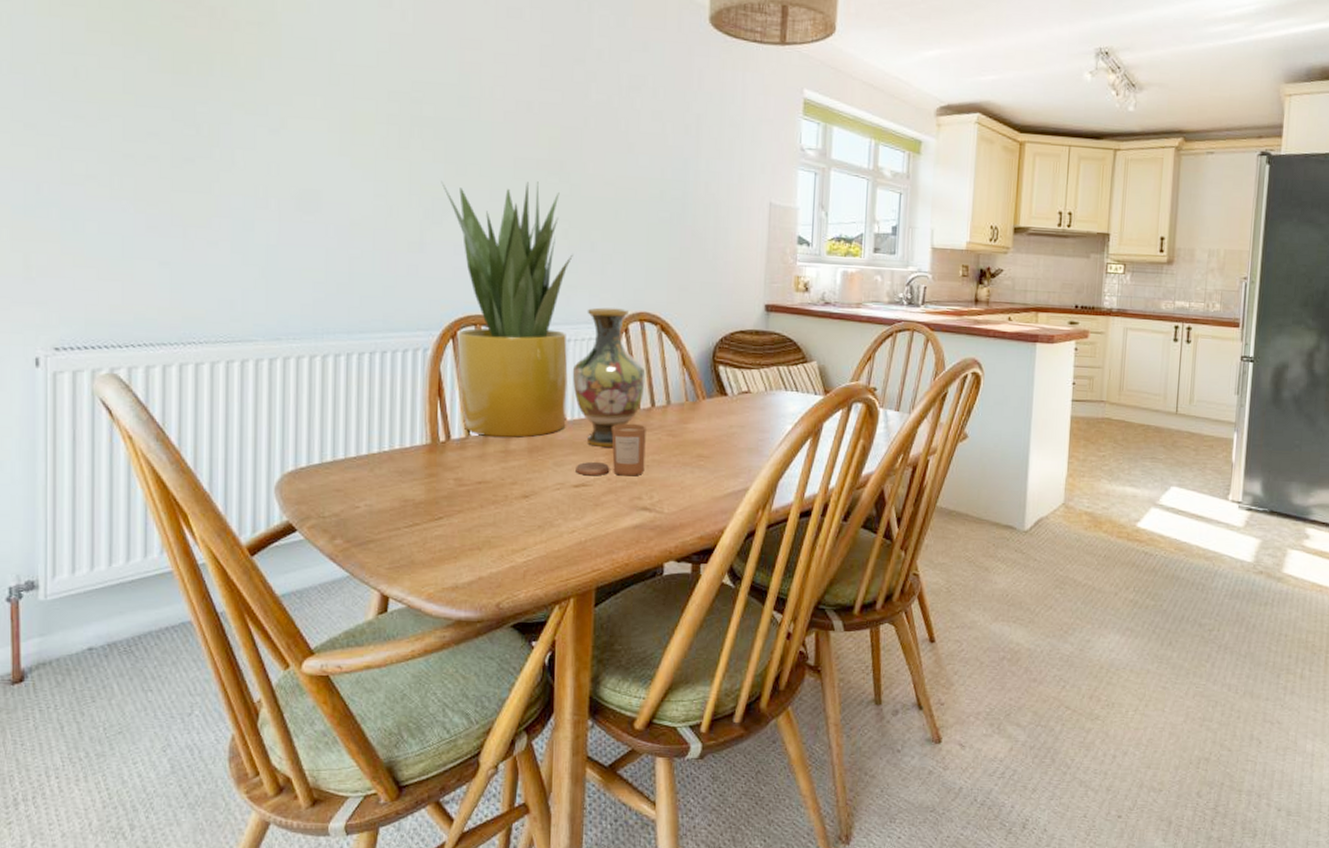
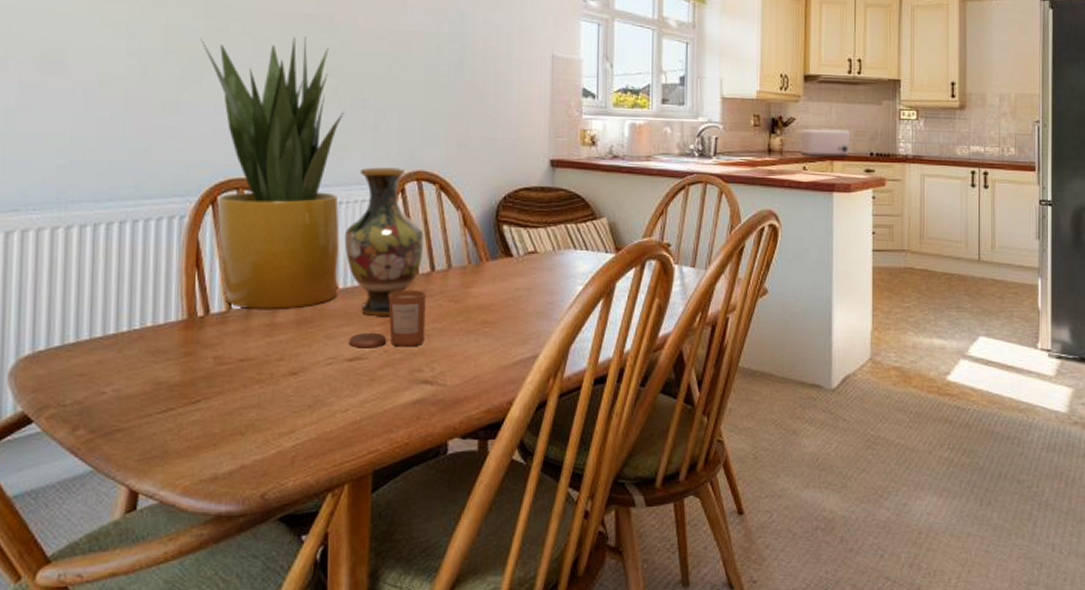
toaster: none [1006,280,1056,310] -> present [800,129,850,158]

